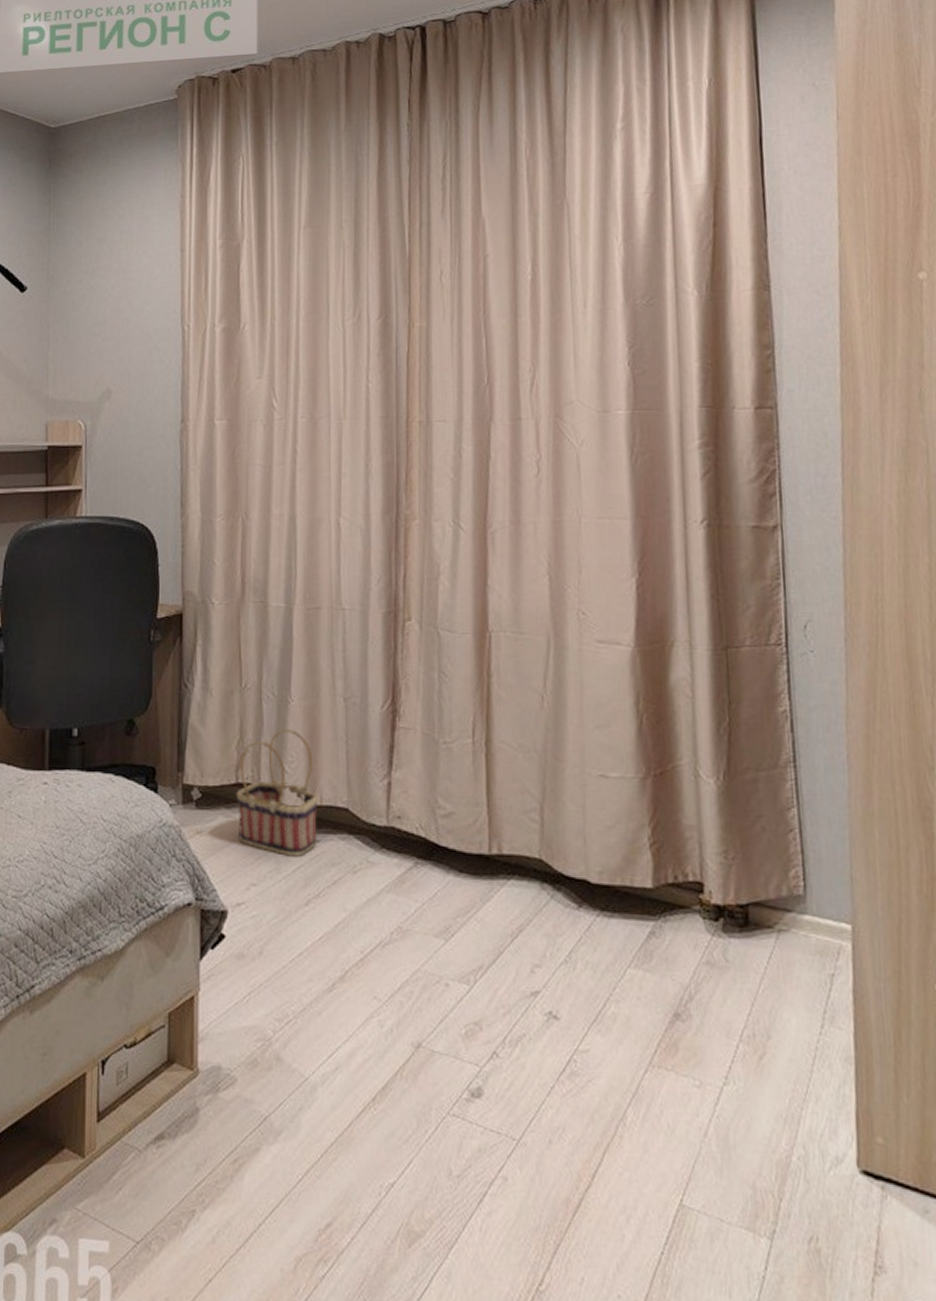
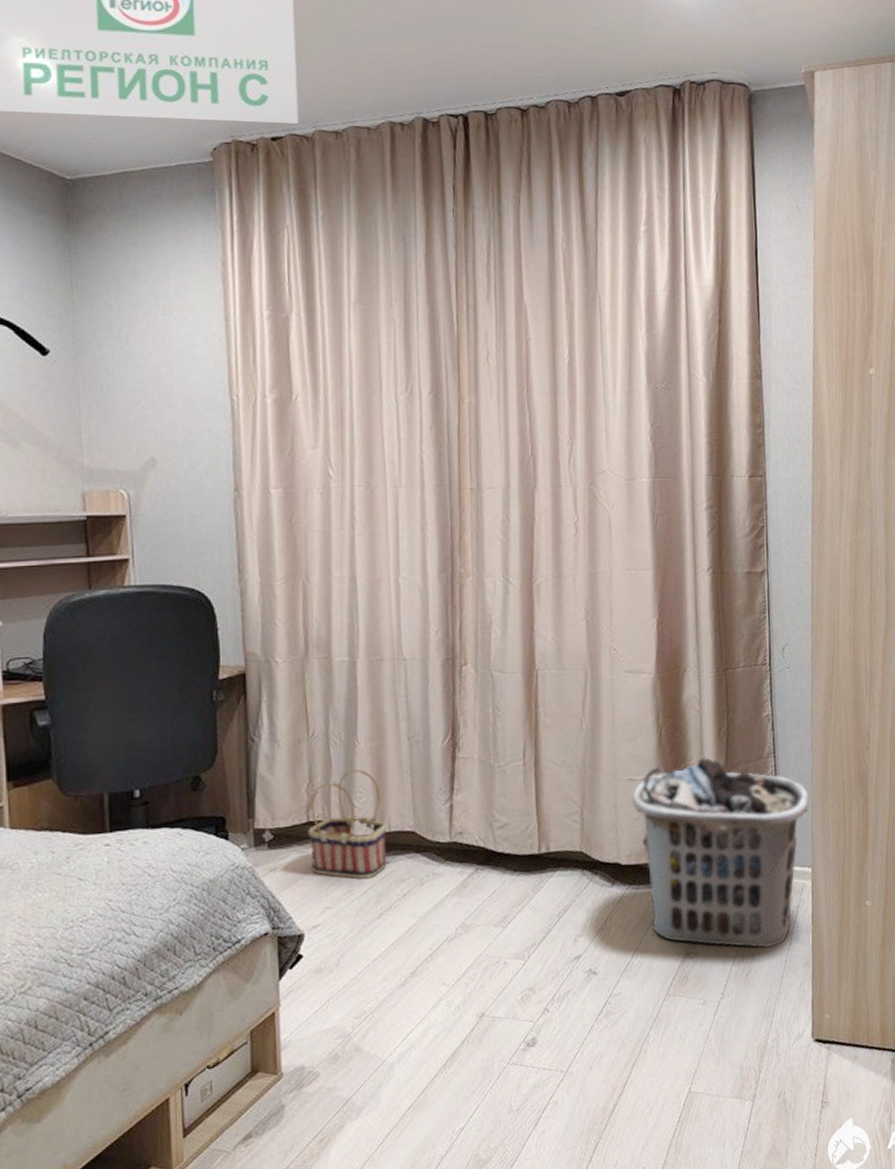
clothes hamper: none [605,758,847,1027] -> present [632,757,810,949]

